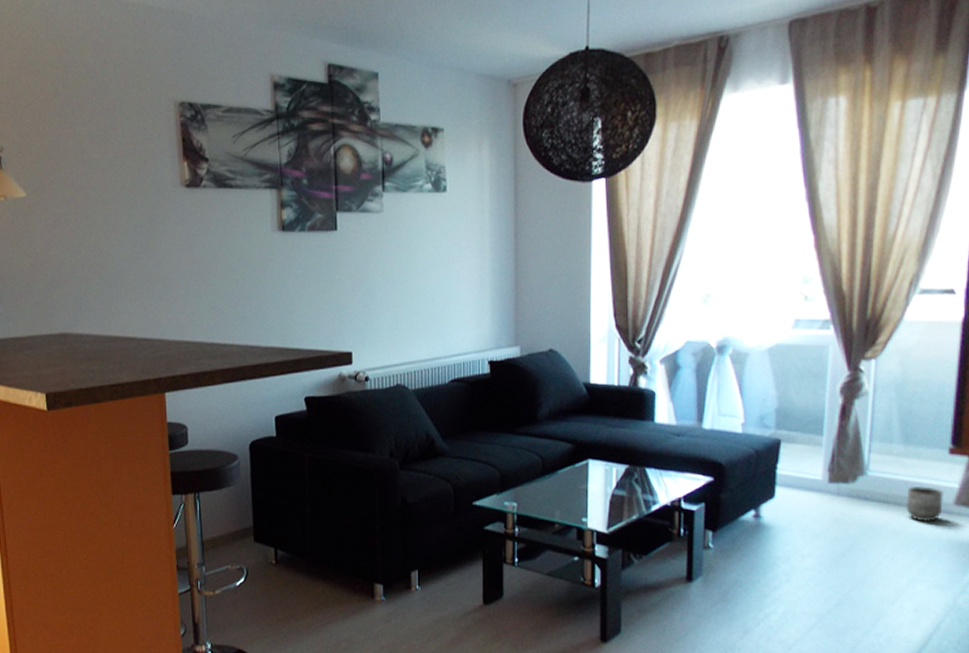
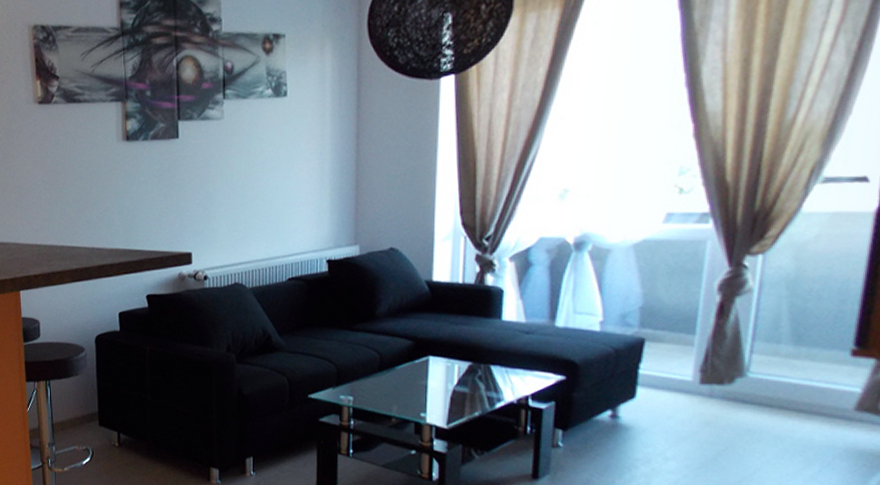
planter: present [906,486,943,522] -> none [793,390,841,428]

